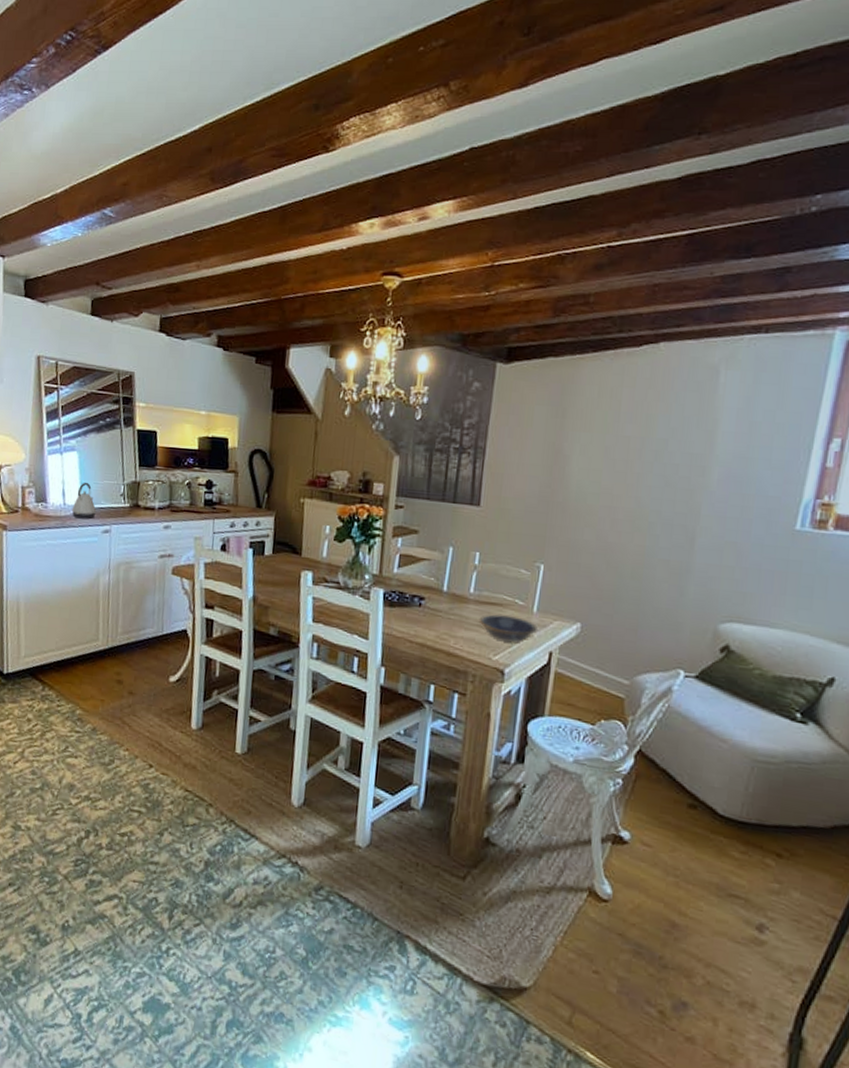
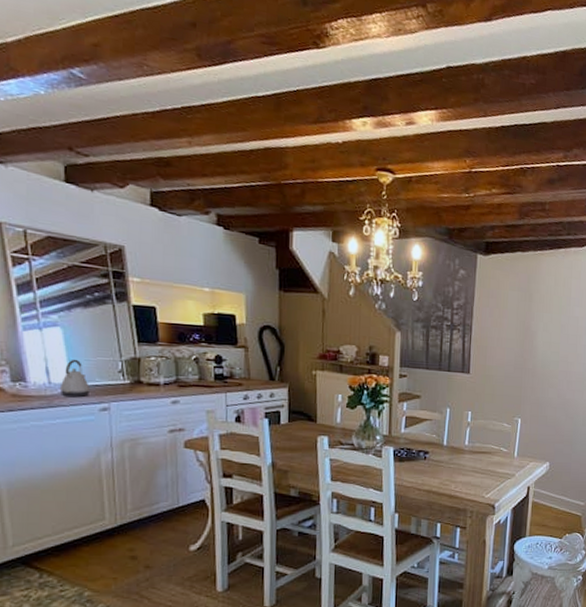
bowl: present [478,614,537,643] -> none [473,461,518,483]

